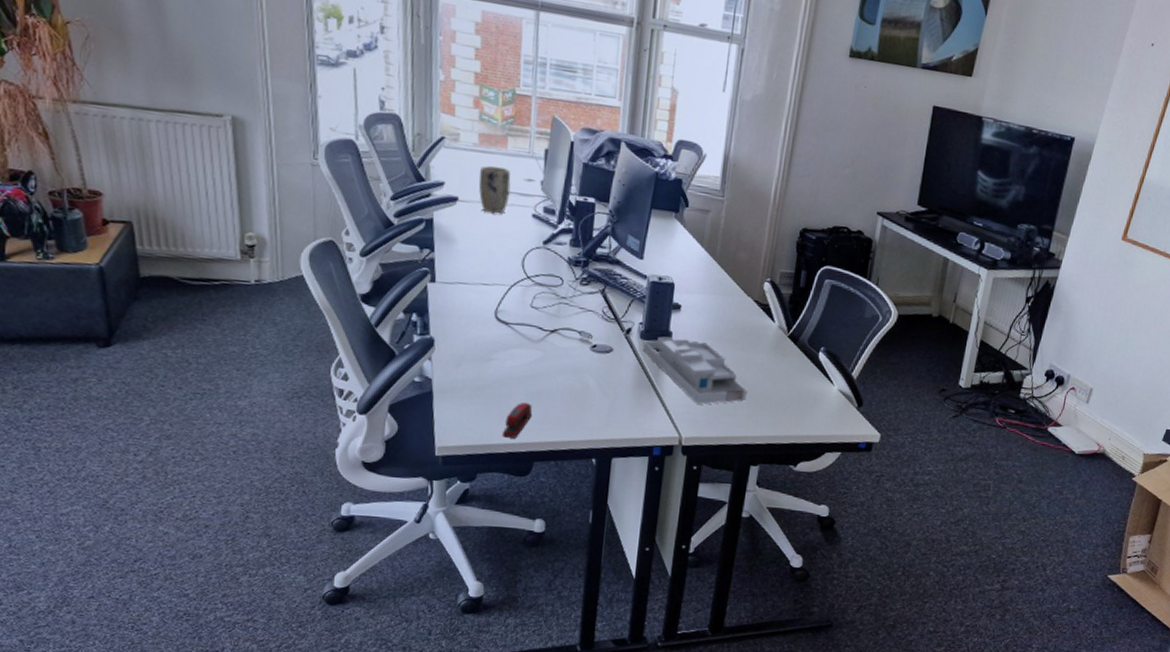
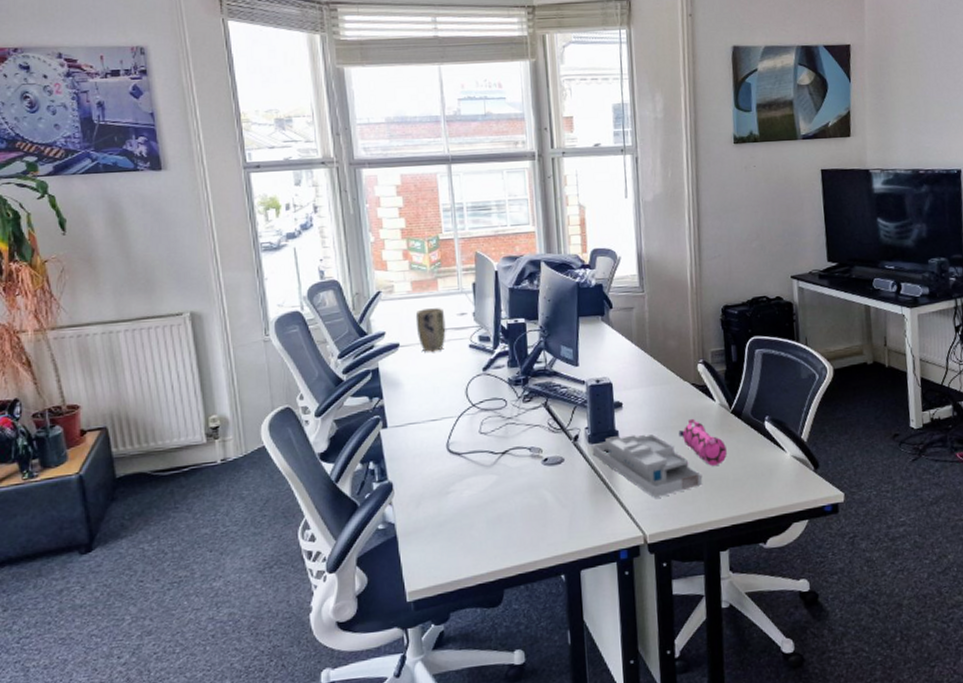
stapler: present [503,402,533,439] -> none [470,530,496,570]
pencil case: none [732,334,777,385] -> present [678,418,727,466]

